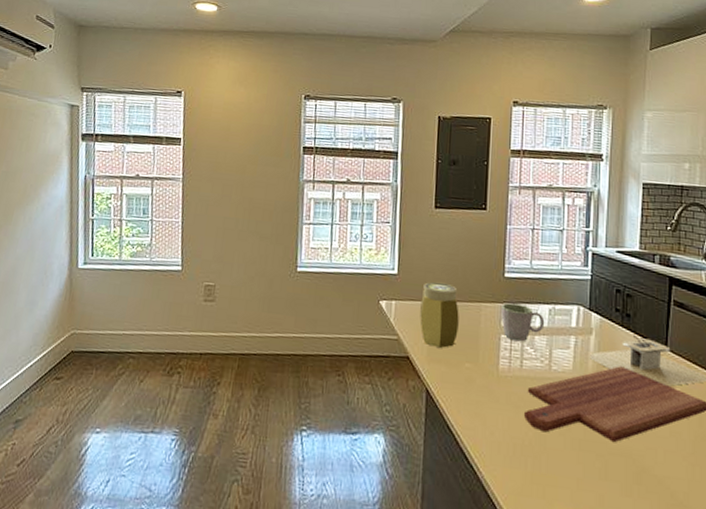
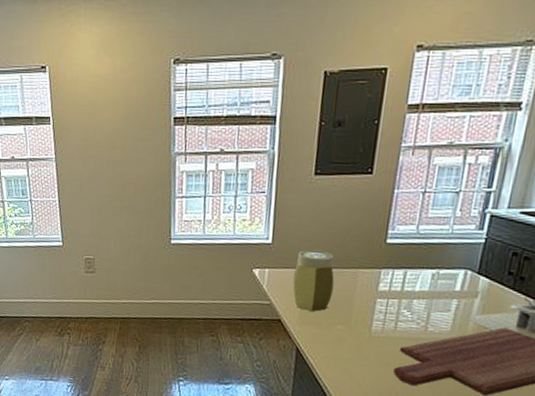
mug: present [501,303,545,342] -> none [379,268,426,306]

